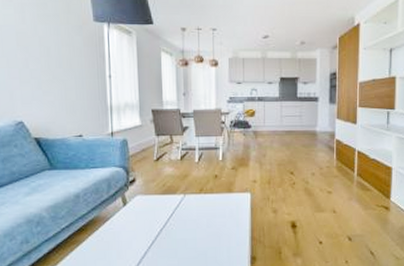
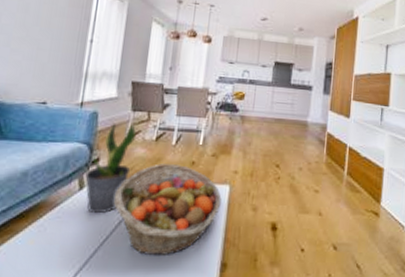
potted plant: none [126,147,163,224] -> present [85,123,136,214]
fruit basket: none [153,179,245,254] -> present [113,163,222,257]

